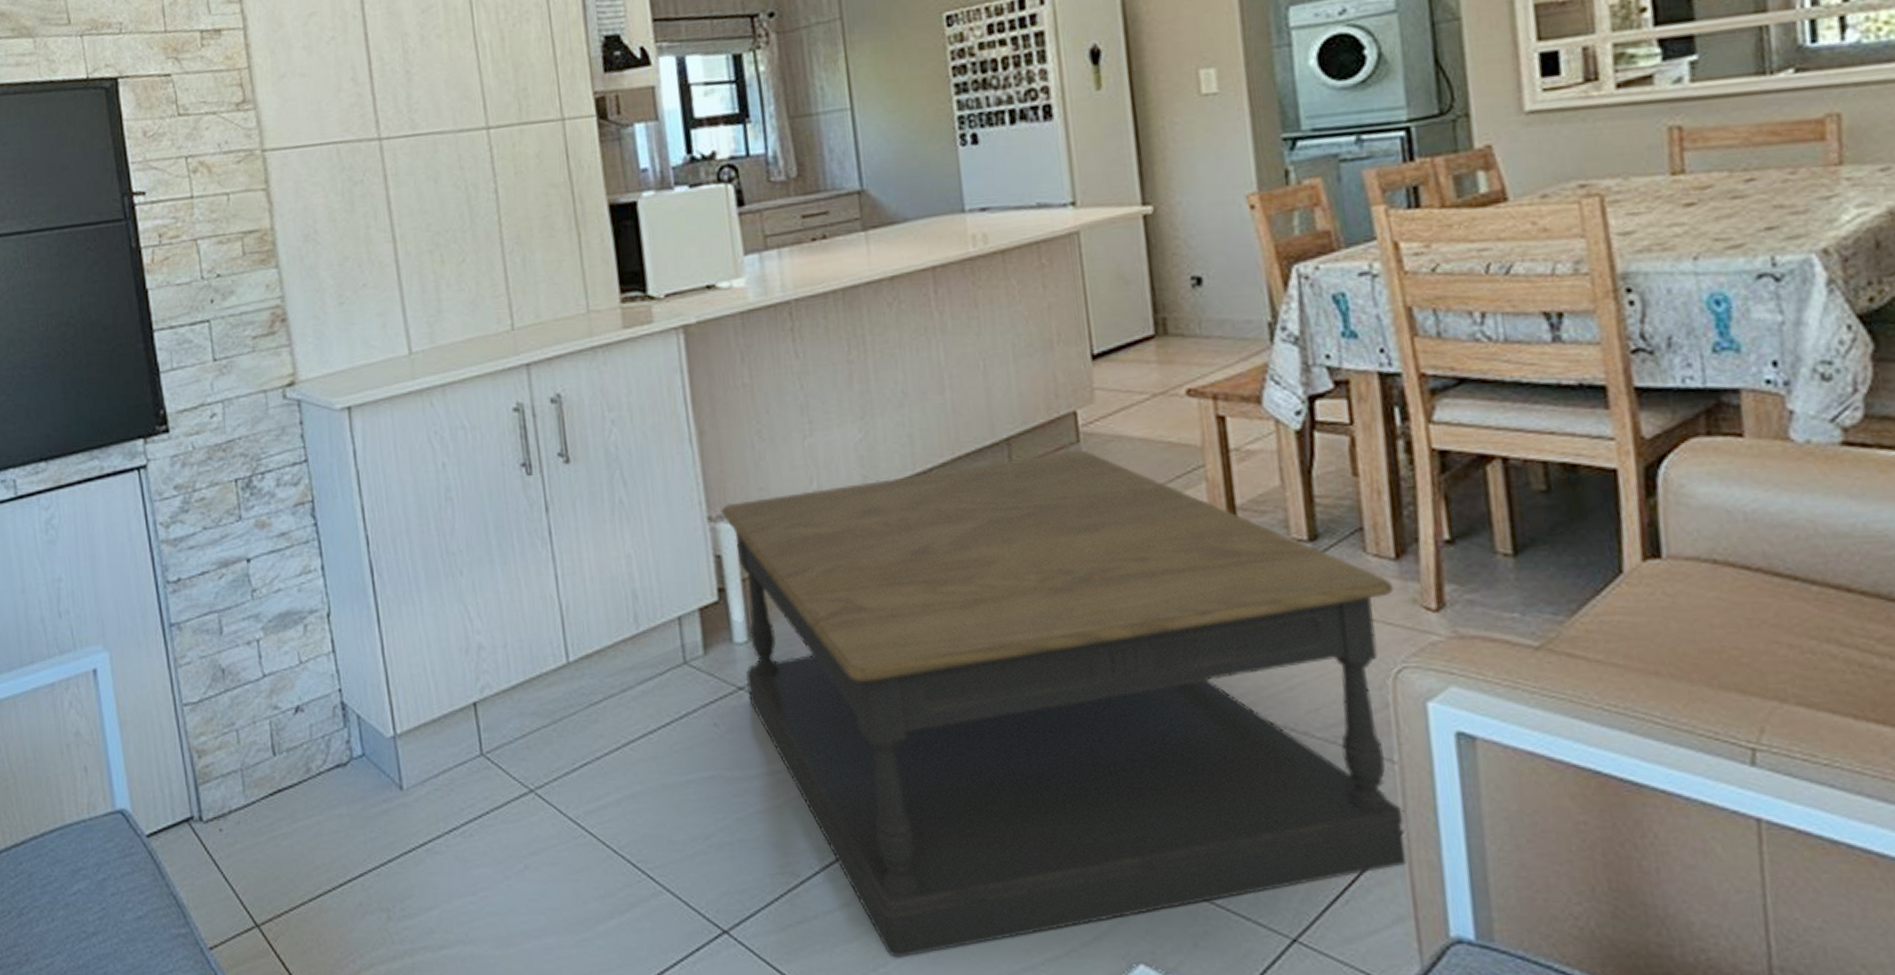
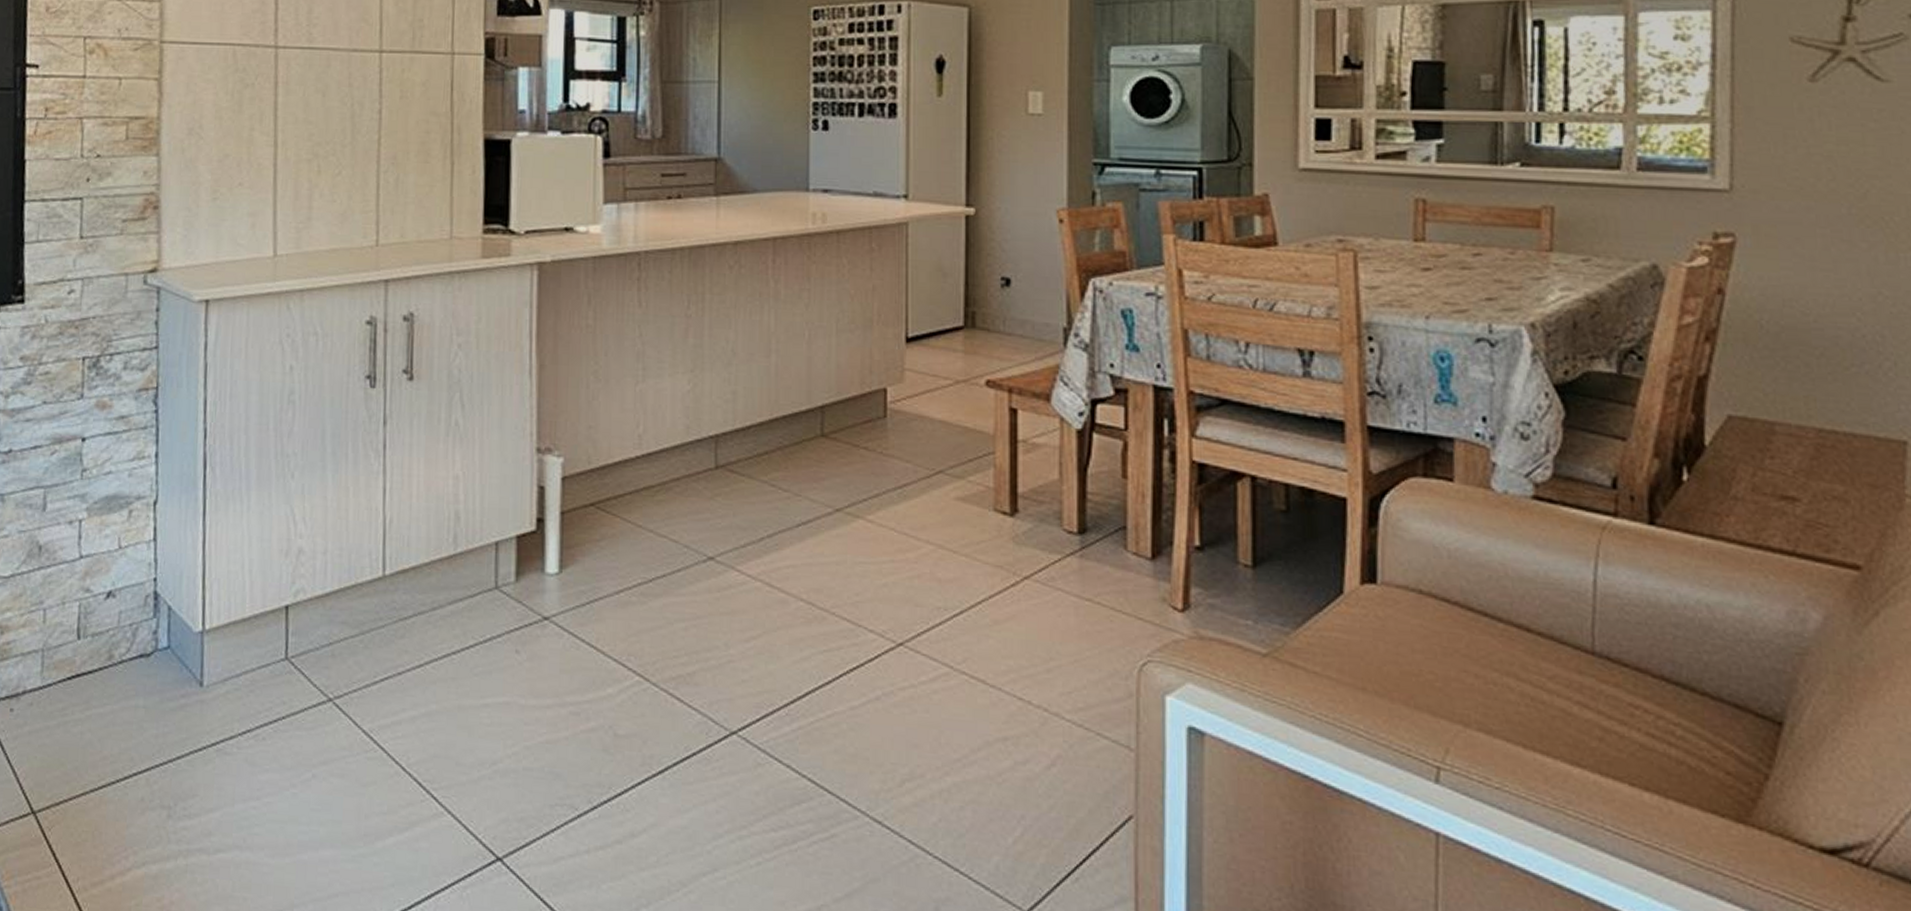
coffee table: present [721,450,1407,958] -> none [550,424,1148,899]

